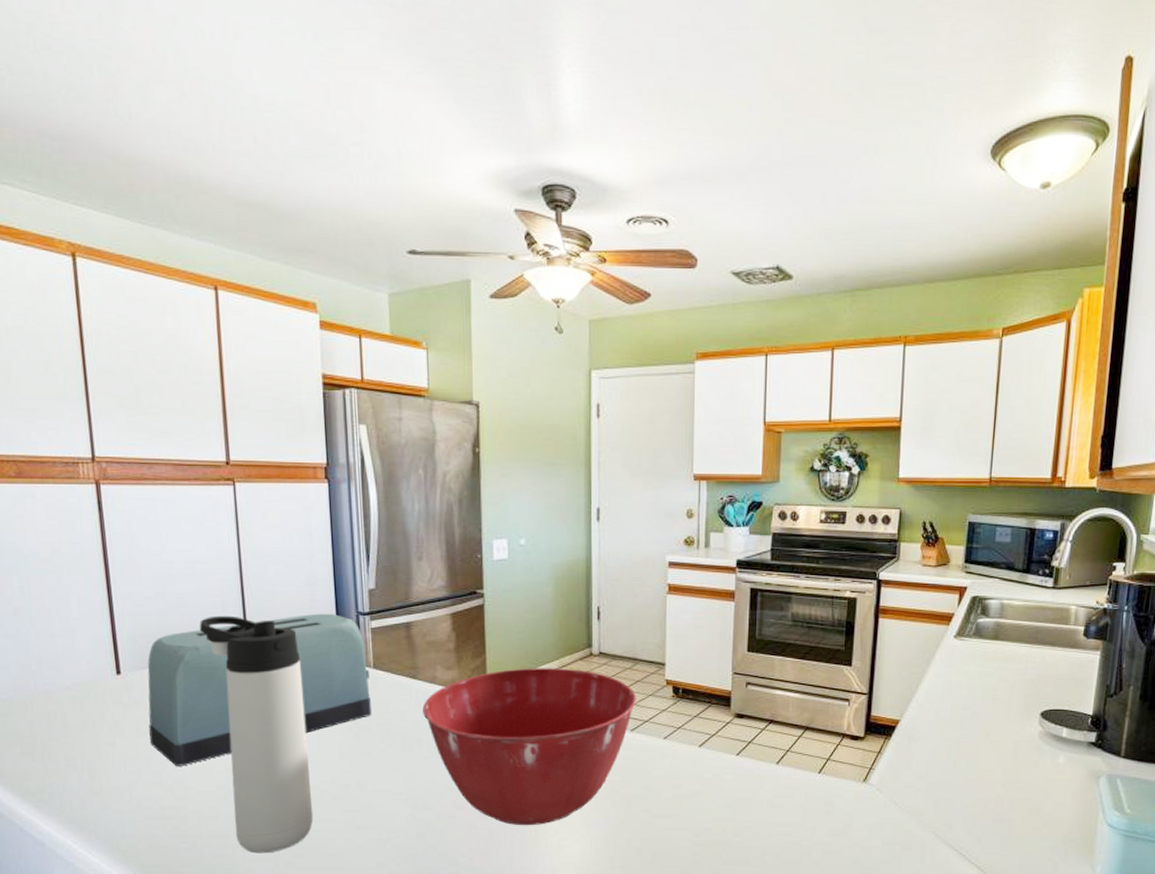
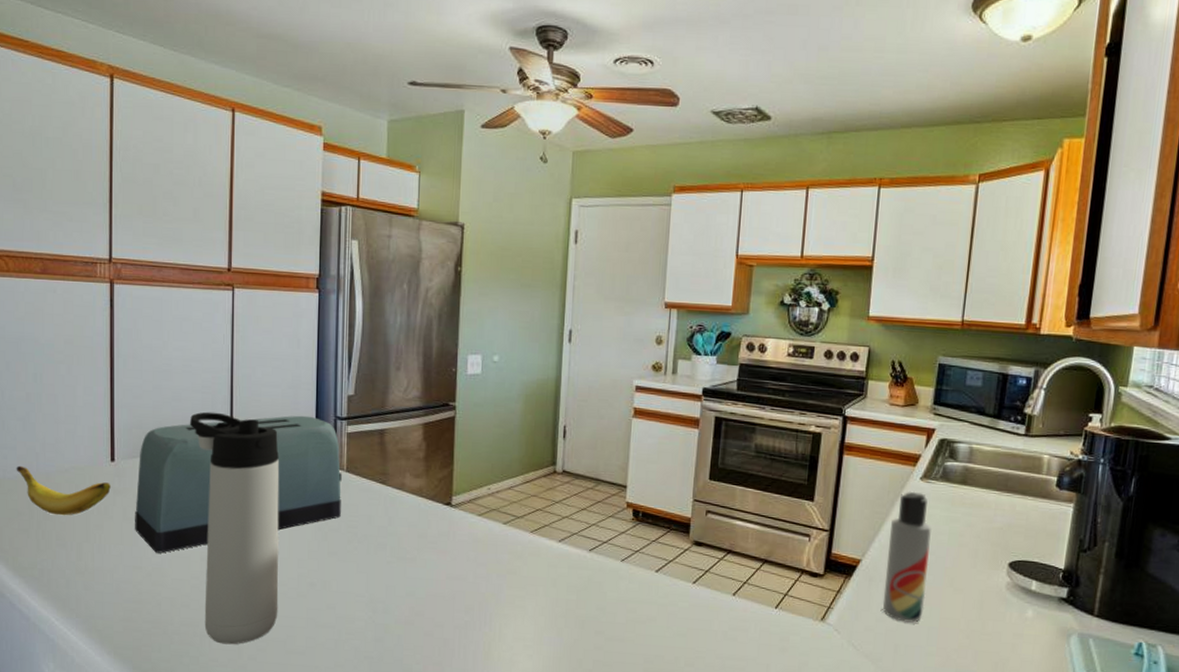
banana: none [11,685,120,735] -> present [16,465,111,516]
mixing bowl: present [422,668,636,826] -> none [389,481,596,639]
lotion bottle: none [922,649,966,778] -> present [882,491,931,624]

